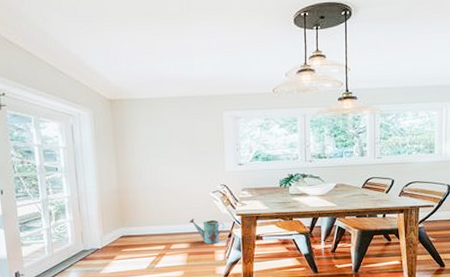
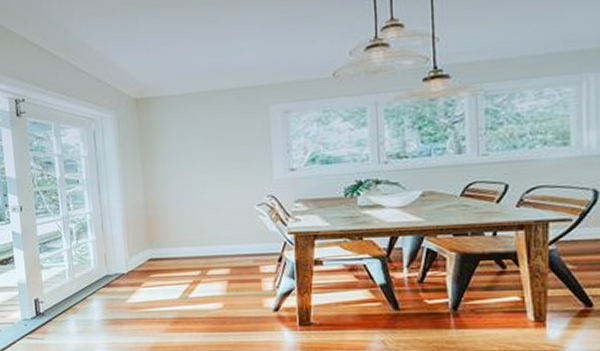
watering can: present [189,219,225,244] -> none [229,238,274,270]

